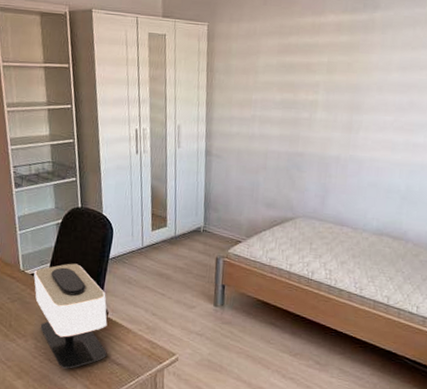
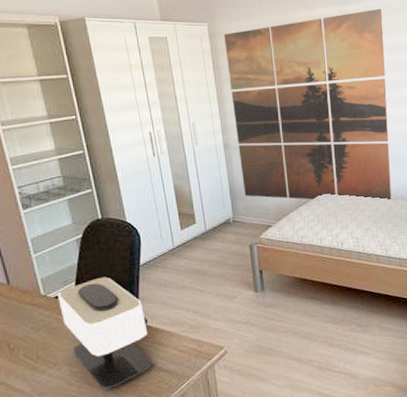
wall art: none [218,19,401,235] -> present [224,8,392,201]

